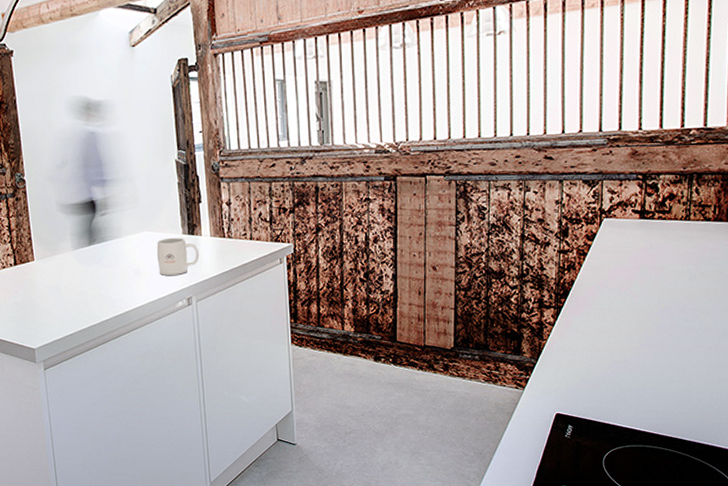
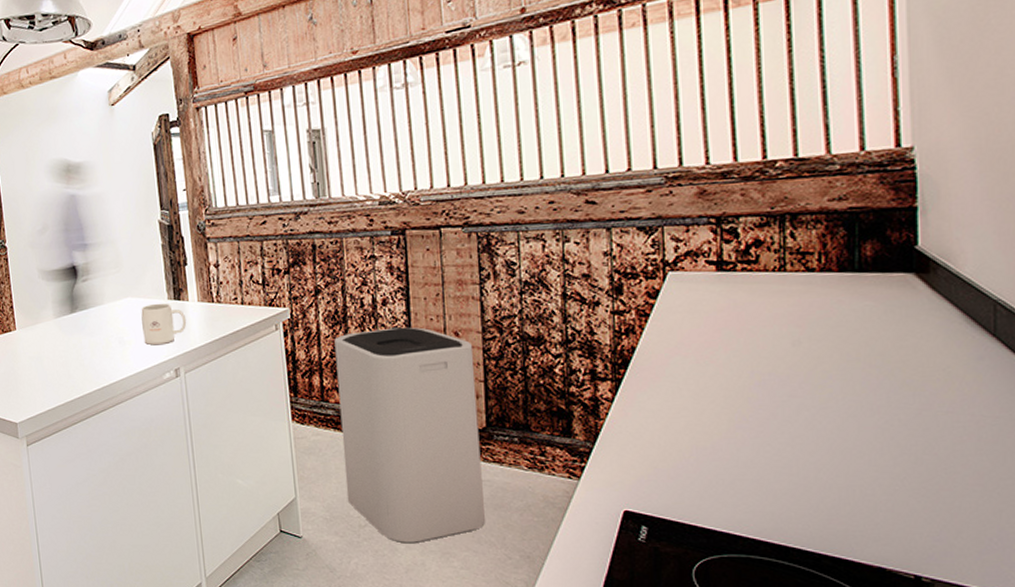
trash can: none [331,262,448,446] -> present [334,327,485,544]

